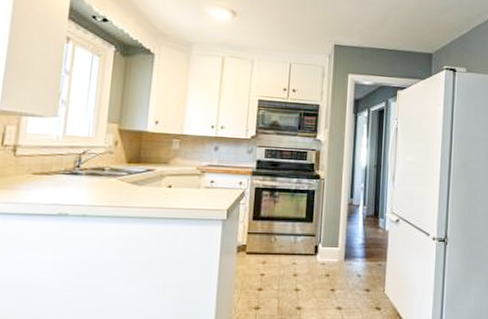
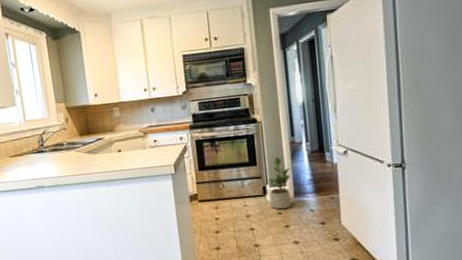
potted plant: none [319,216,345,272] -> present [269,156,292,210]

